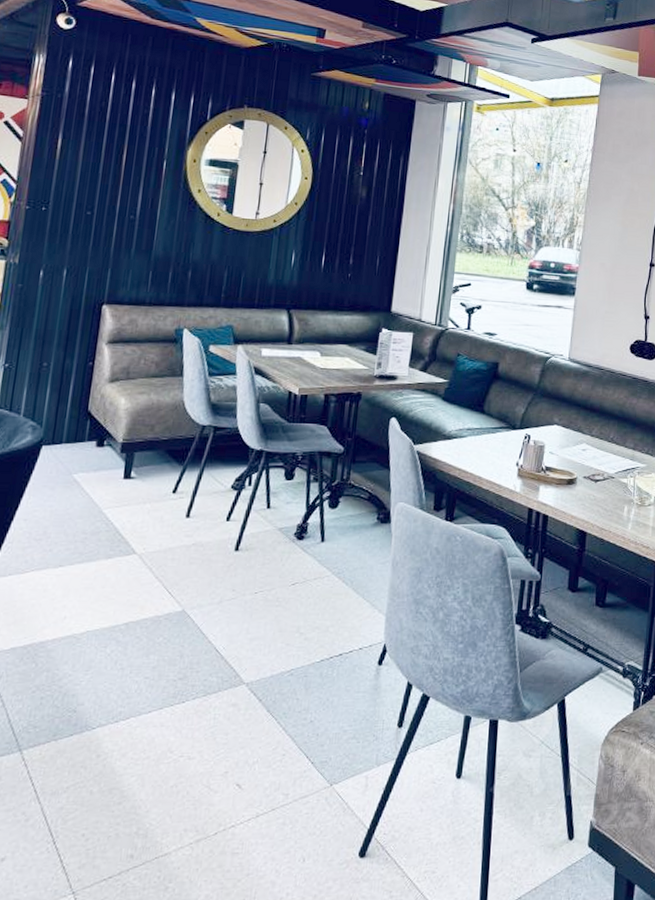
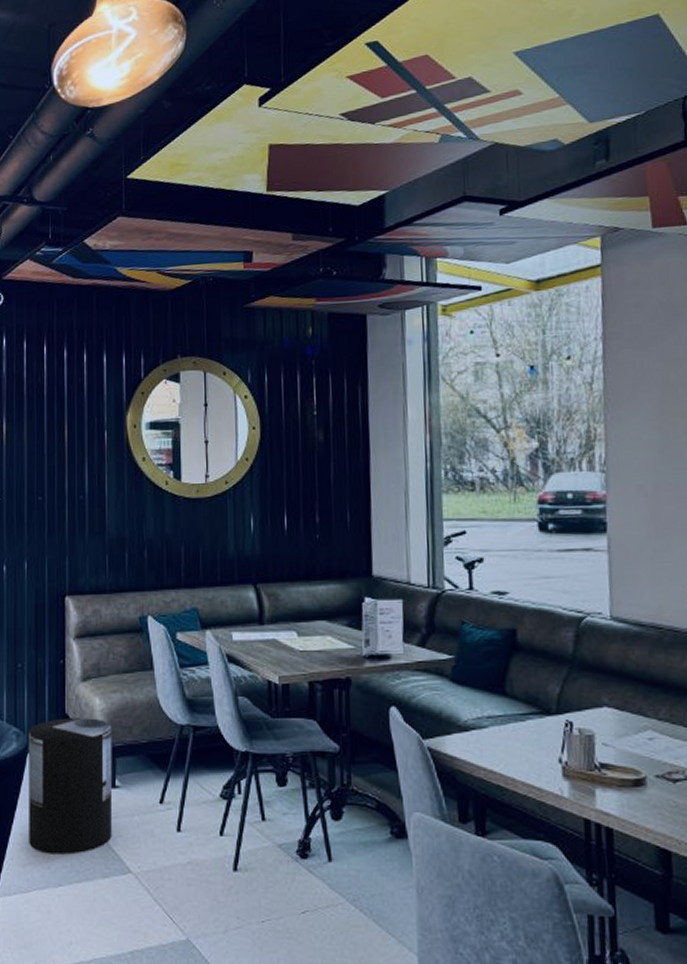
trash can: none [32,415,135,538] -> present [28,718,113,855]

